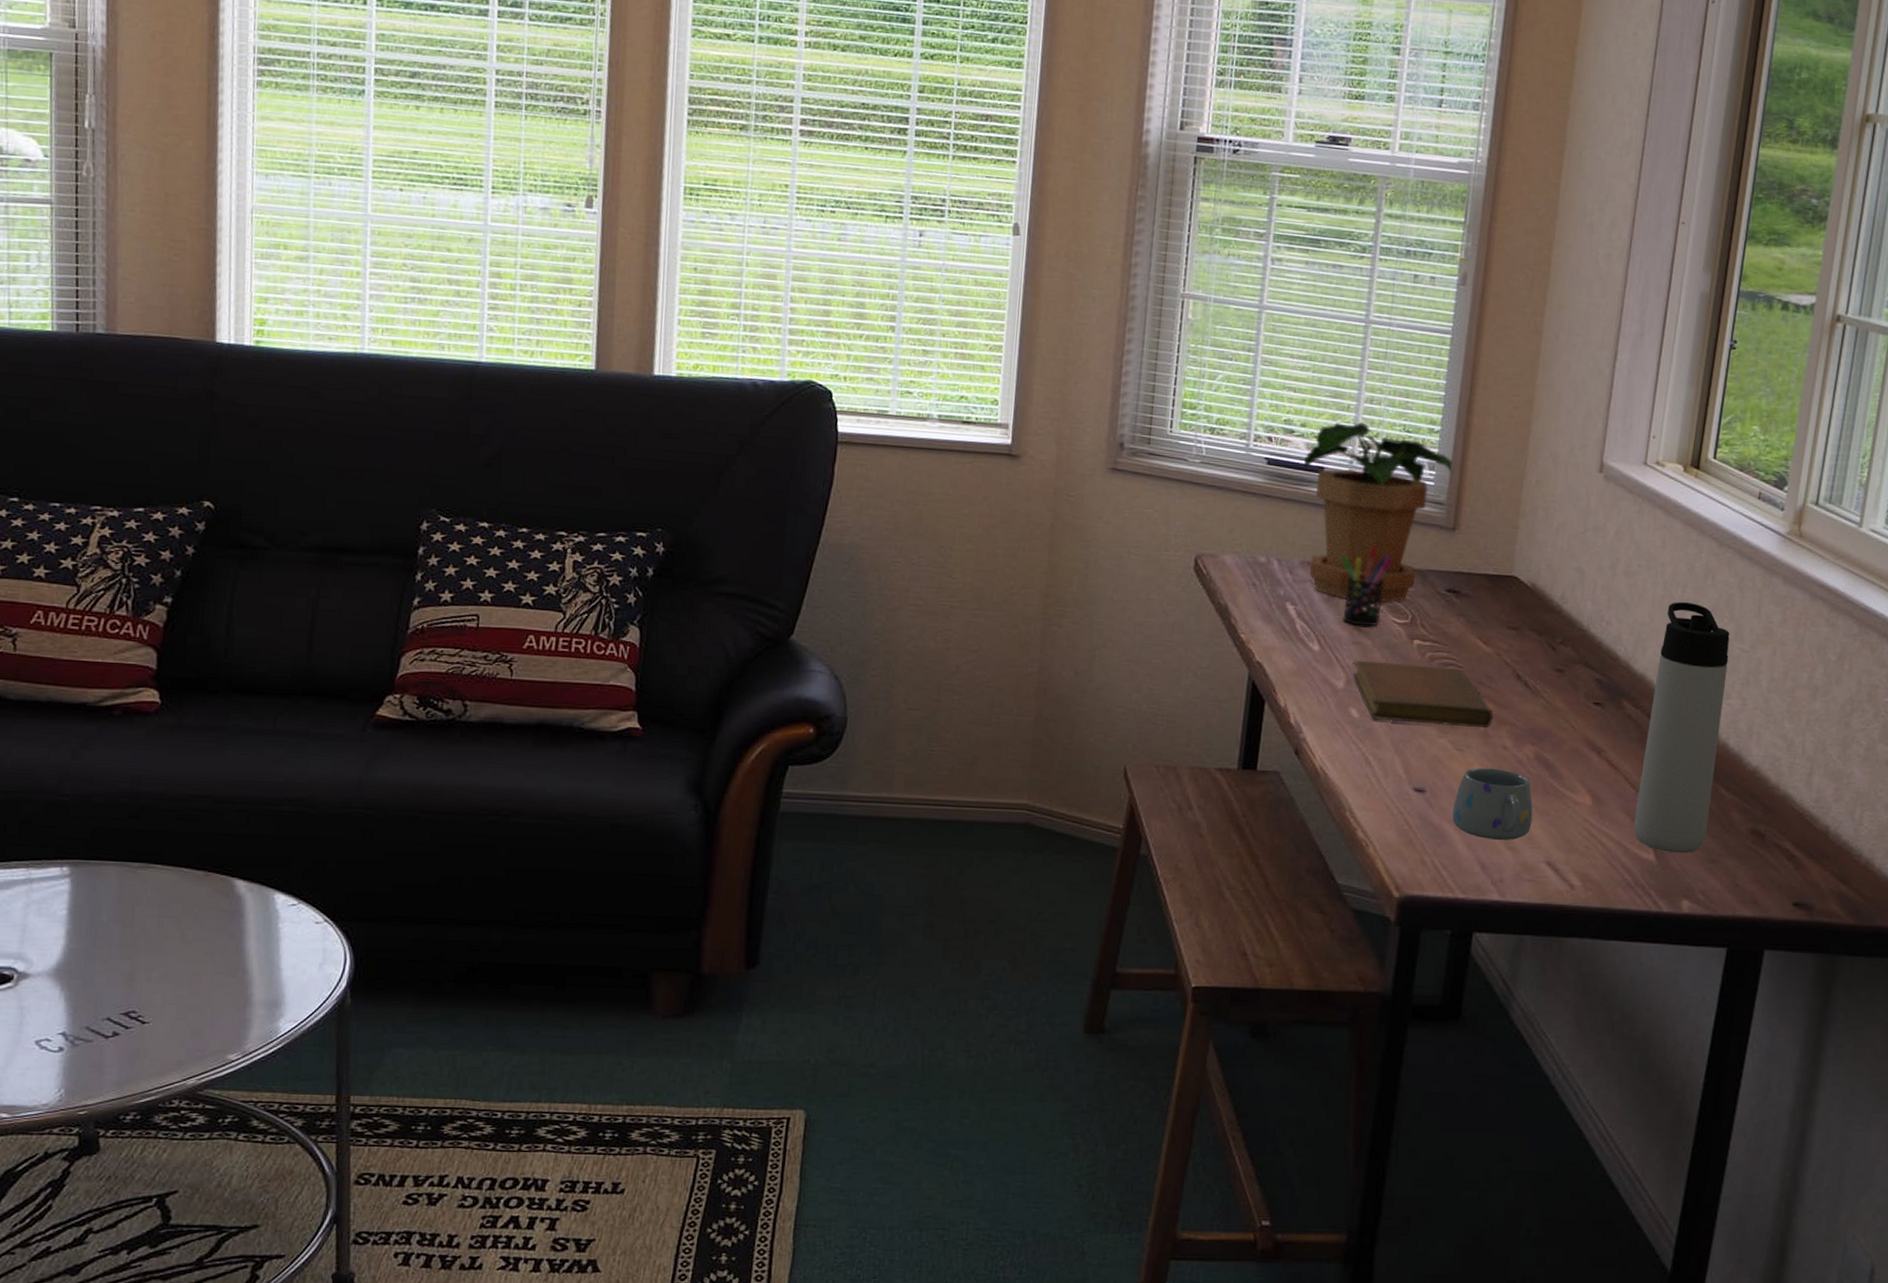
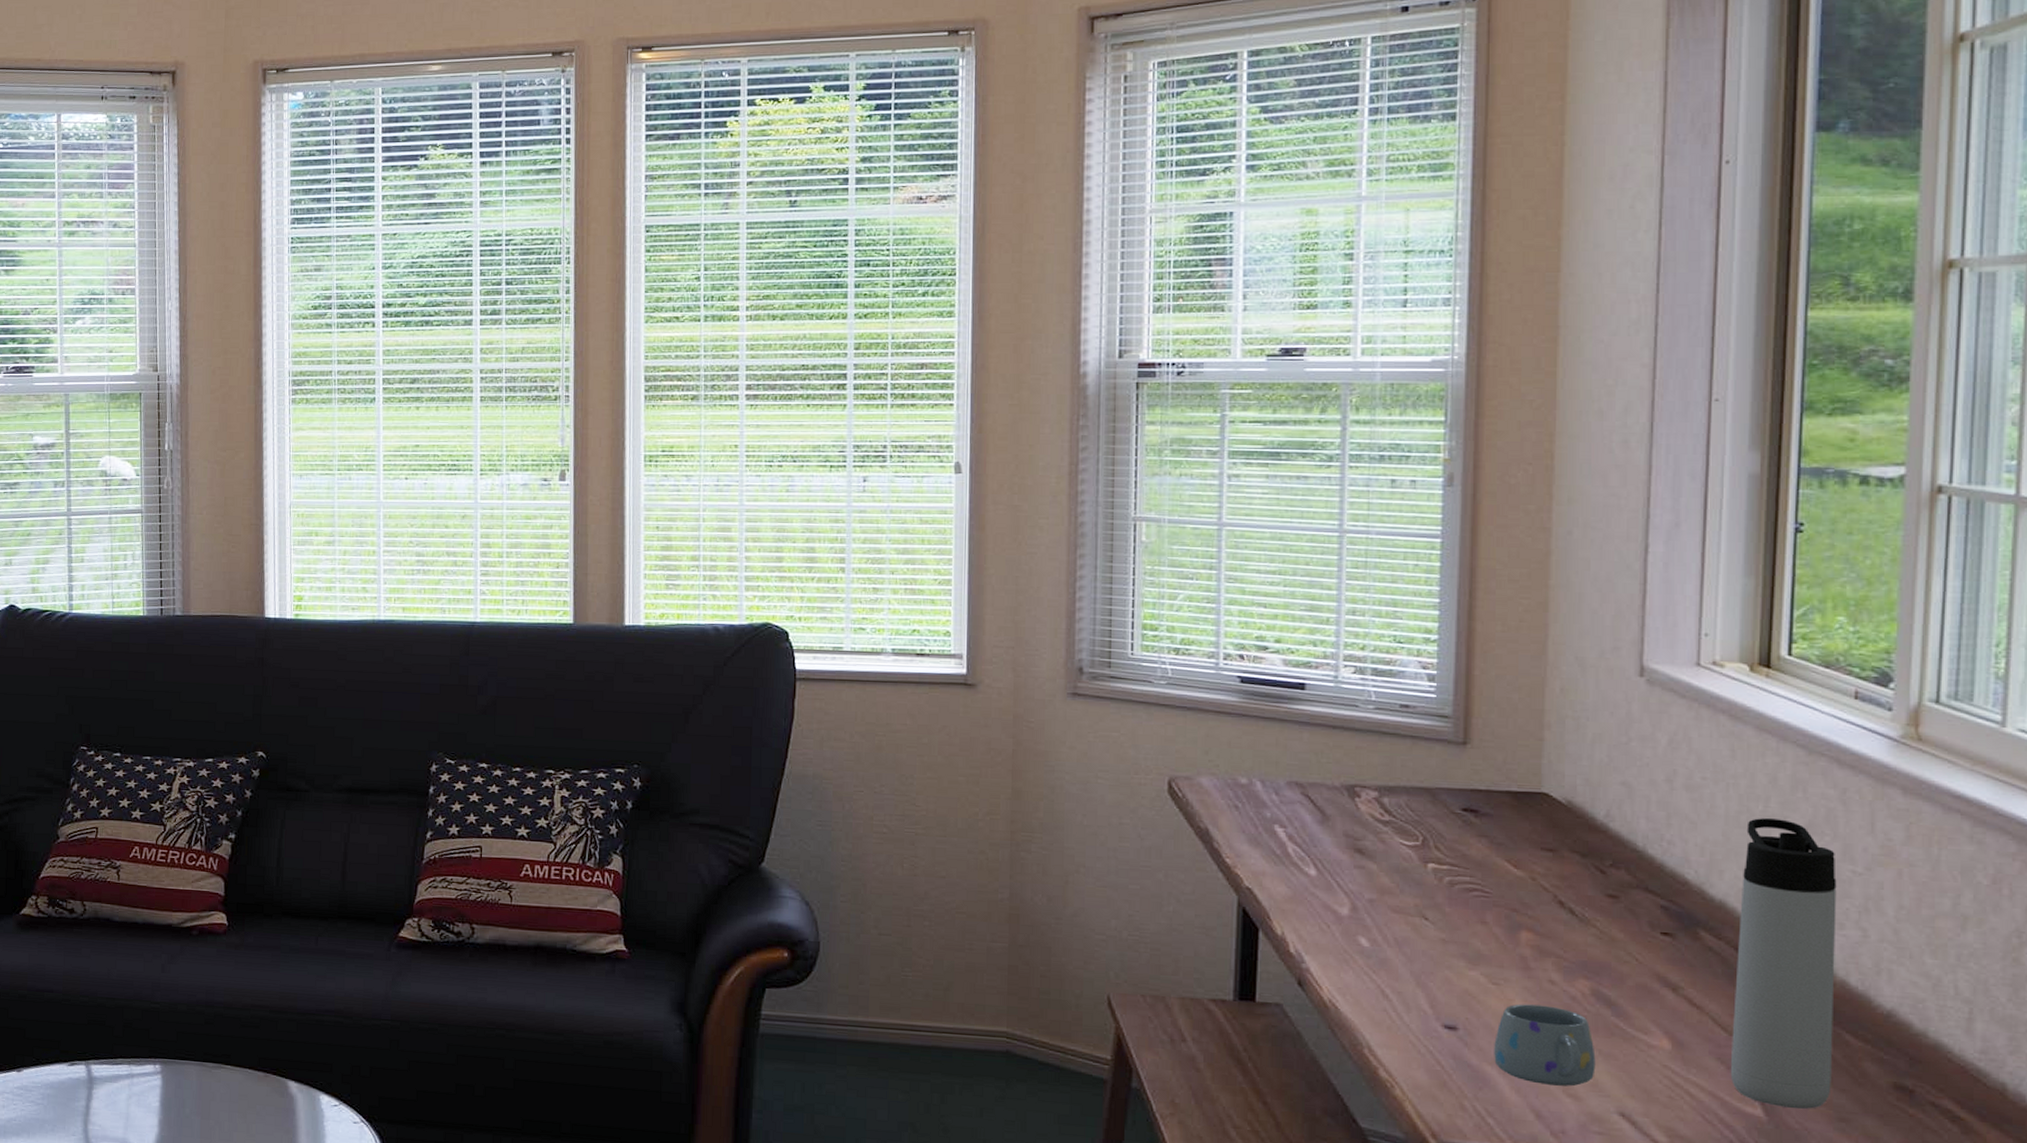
potted plant: present [1303,422,1452,602] -> none [1281,635,1456,823]
pen holder: present [1341,545,1393,627] -> none [1333,763,1395,849]
notebook: present [1353,661,1493,728] -> none [1358,886,1534,960]

